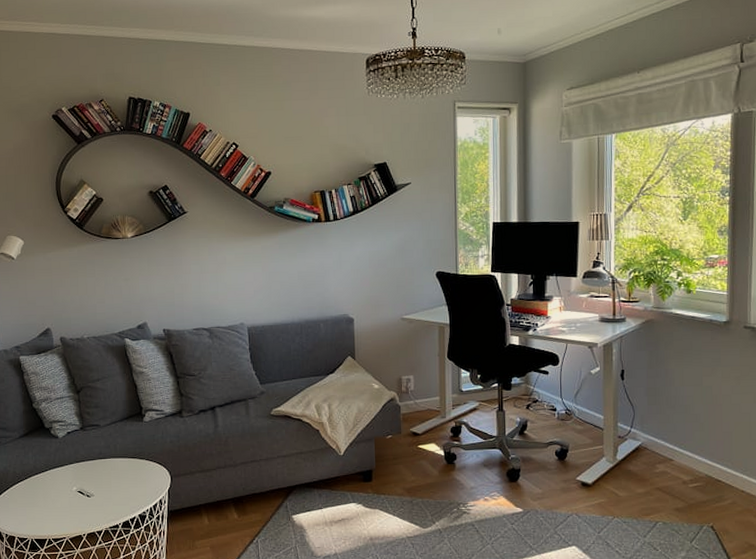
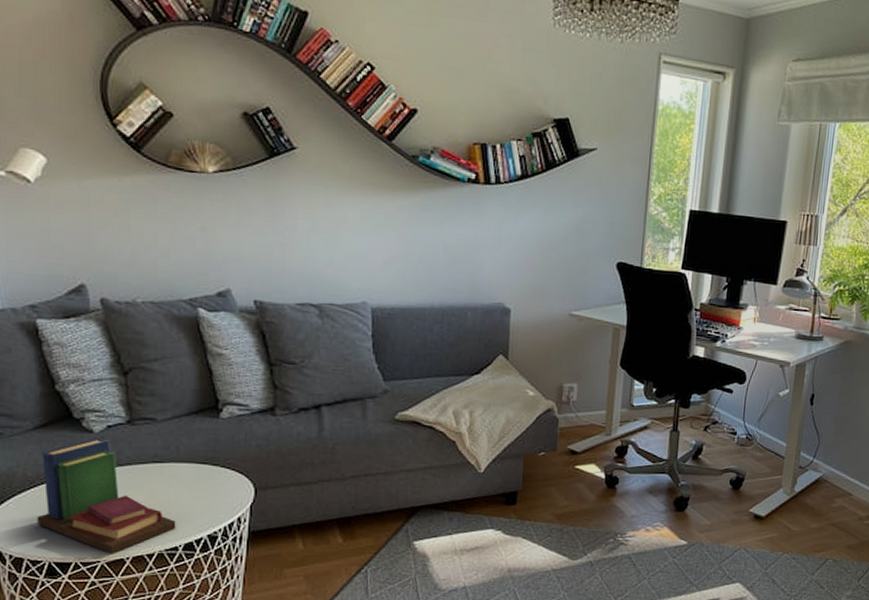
book: none [23,441,117,532] -> present [37,437,176,554]

